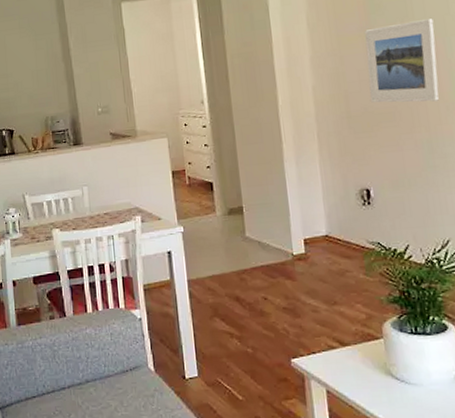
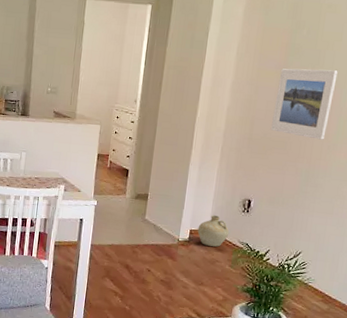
ceramic jug: none [312,215,354,255] -> present [197,215,230,247]

